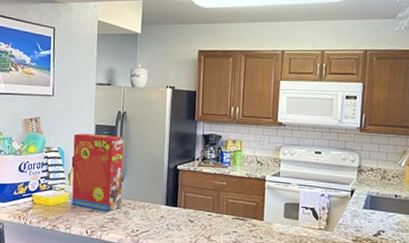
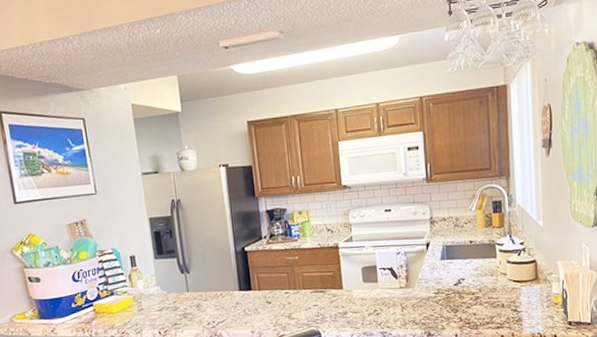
cereal box: present [72,133,124,212] -> none [127,226,193,308]

